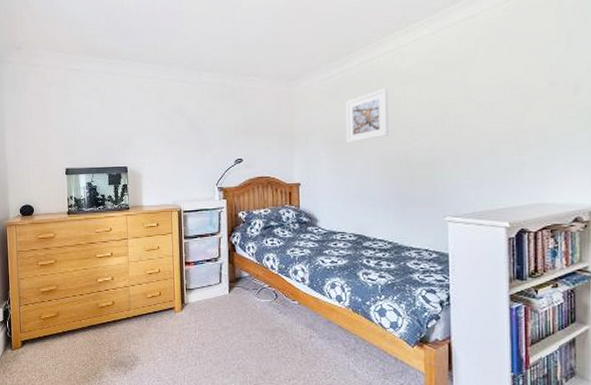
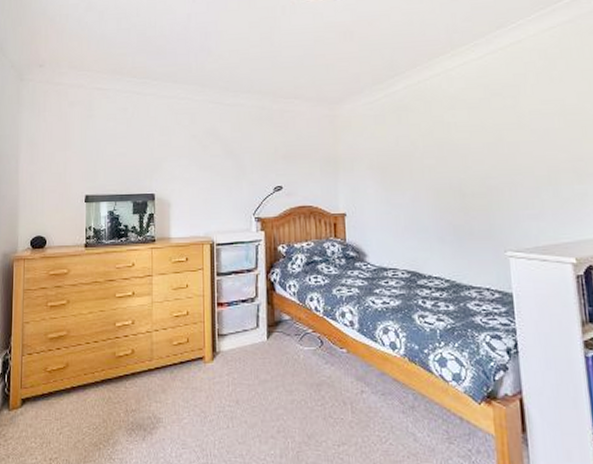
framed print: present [345,88,389,143] -> none [392,113,440,170]

